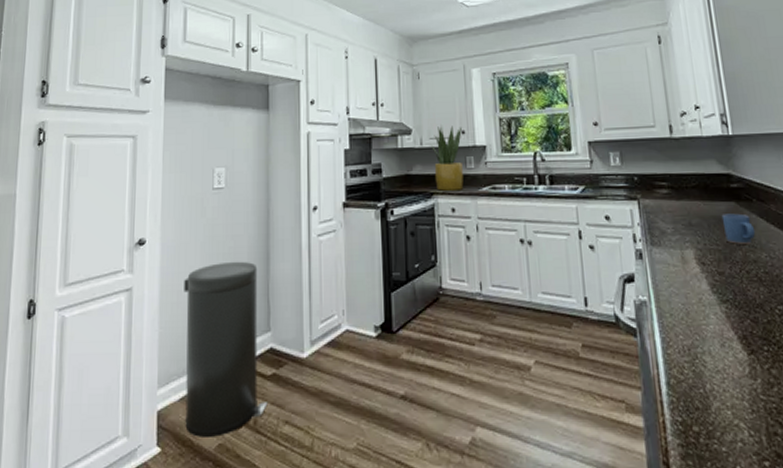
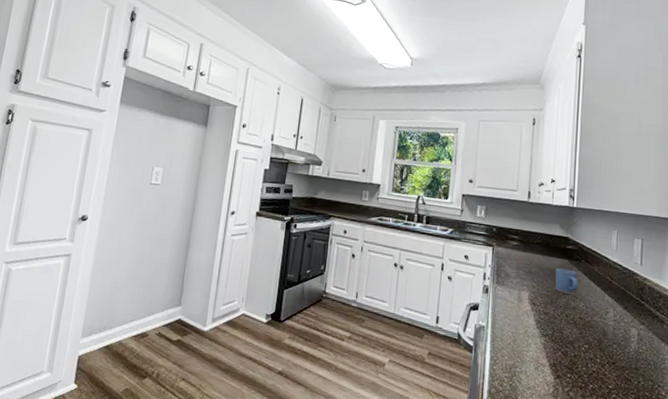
pedal bin: present [184,261,268,437] -> none [100,245,178,383]
planter: present [431,125,464,191] -> none [334,162,363,217]

